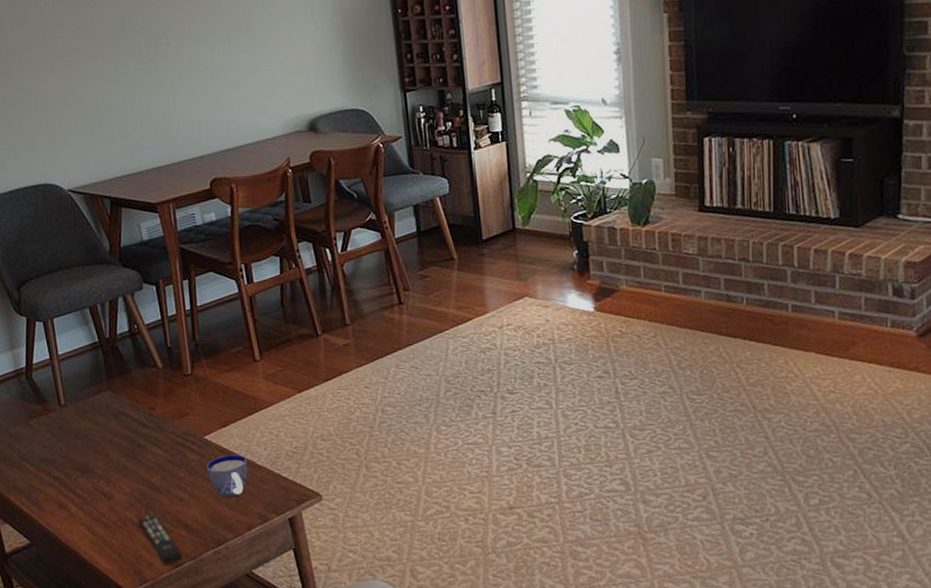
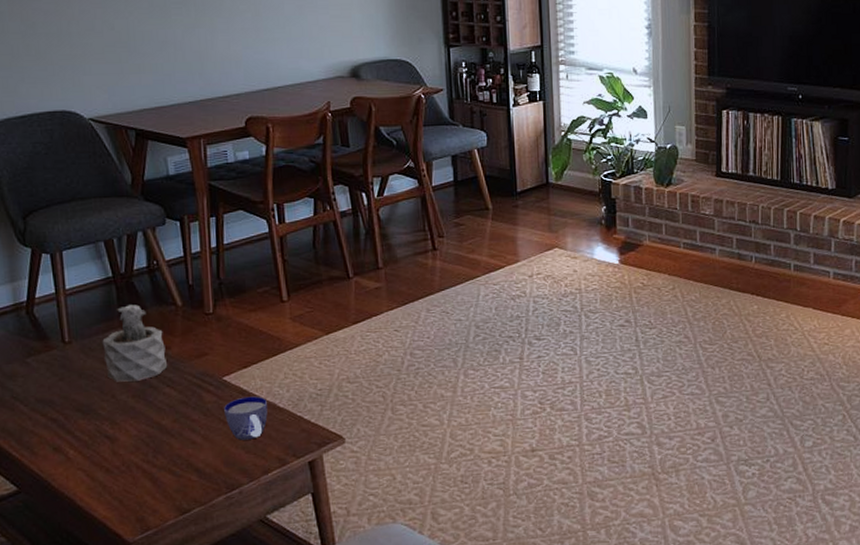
succulent plant: none [93,367,154,442] -> present [102,304,168,382]
remote control: present [138,514,183,566] -> none [144,457,191,512]

